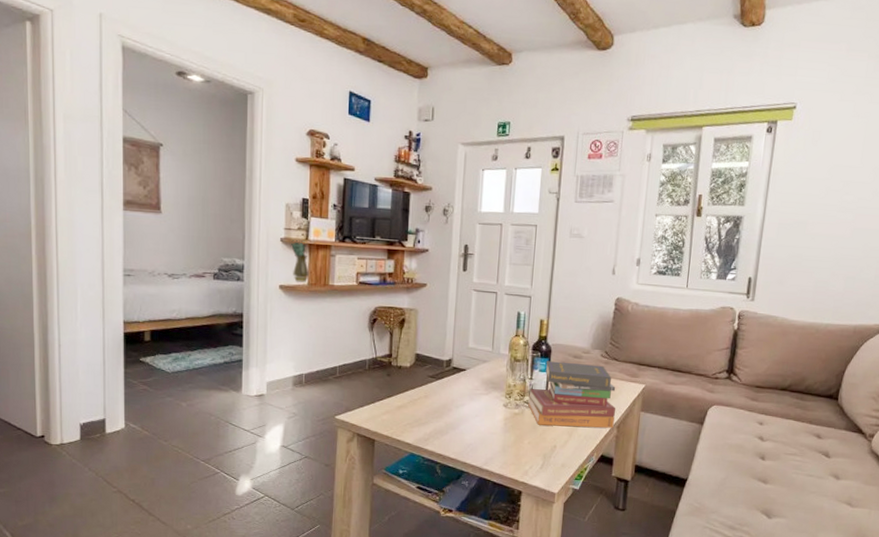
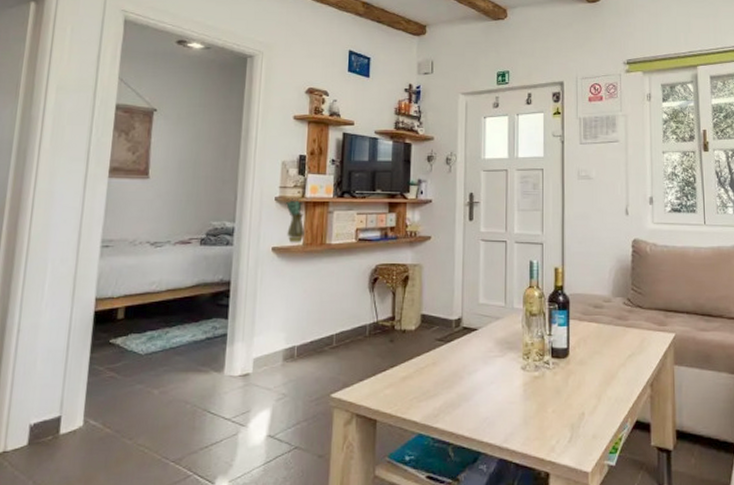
books: present [528,361,616,428] -> none [549,313,647,389]

